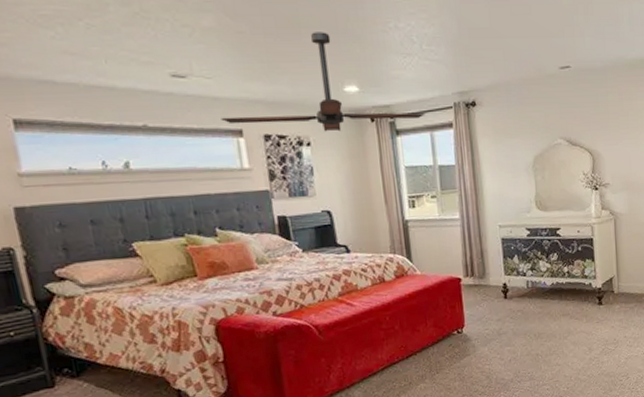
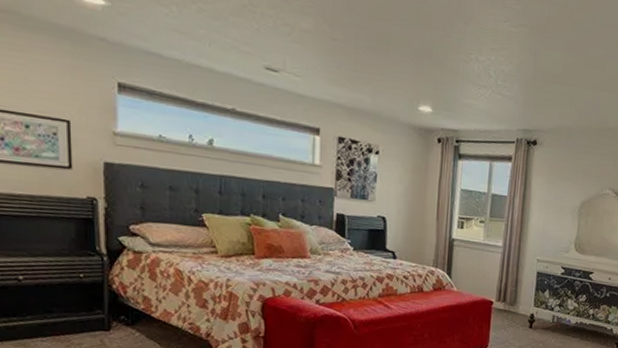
ceiling fan: present [221,32,425,132] -> none [302,50,488,147]

